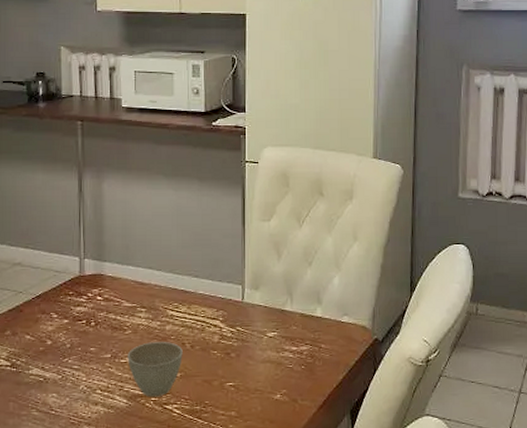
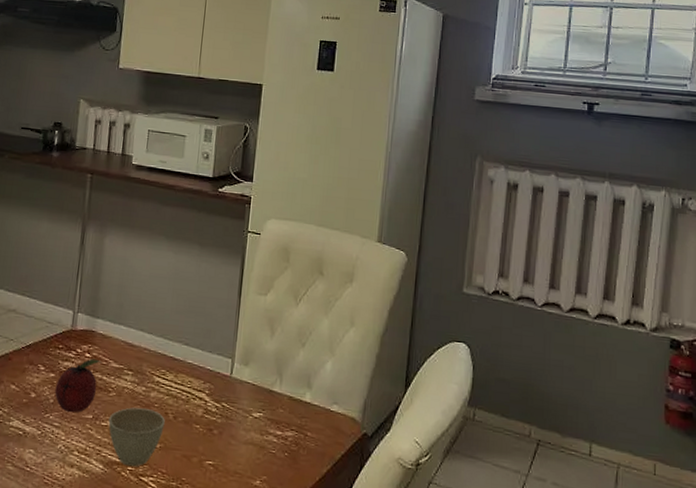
fruit: none [70,301,115,355] -> present [54,358,103,413]

